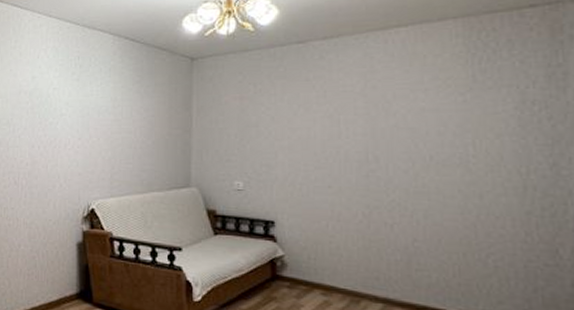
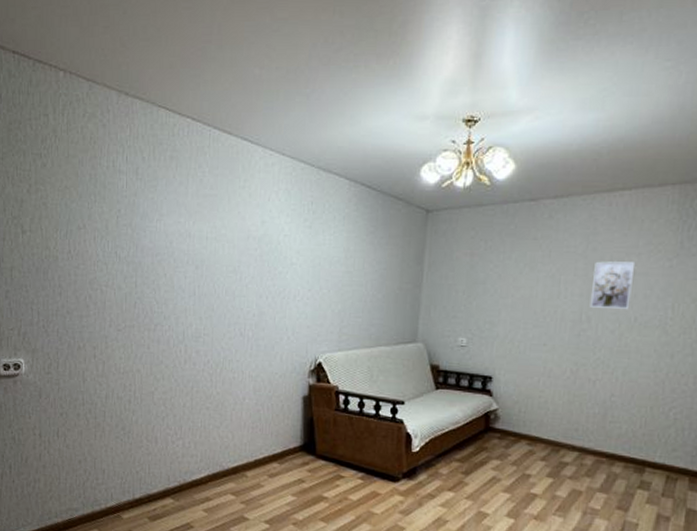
wall art: none [375,98,423,149] -> present [589,261,636,310]

